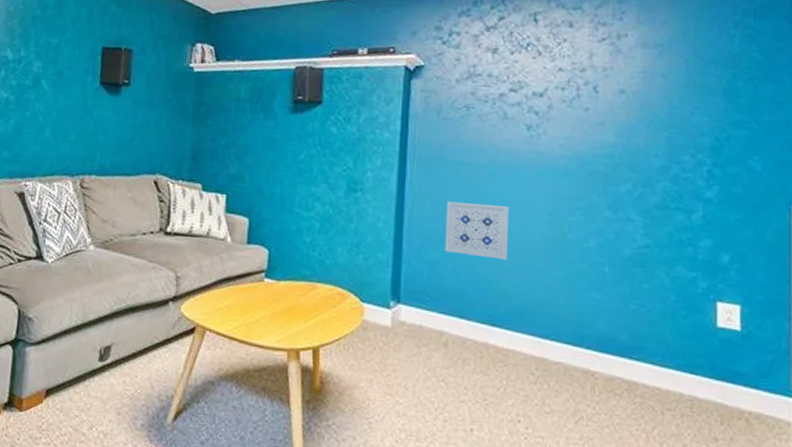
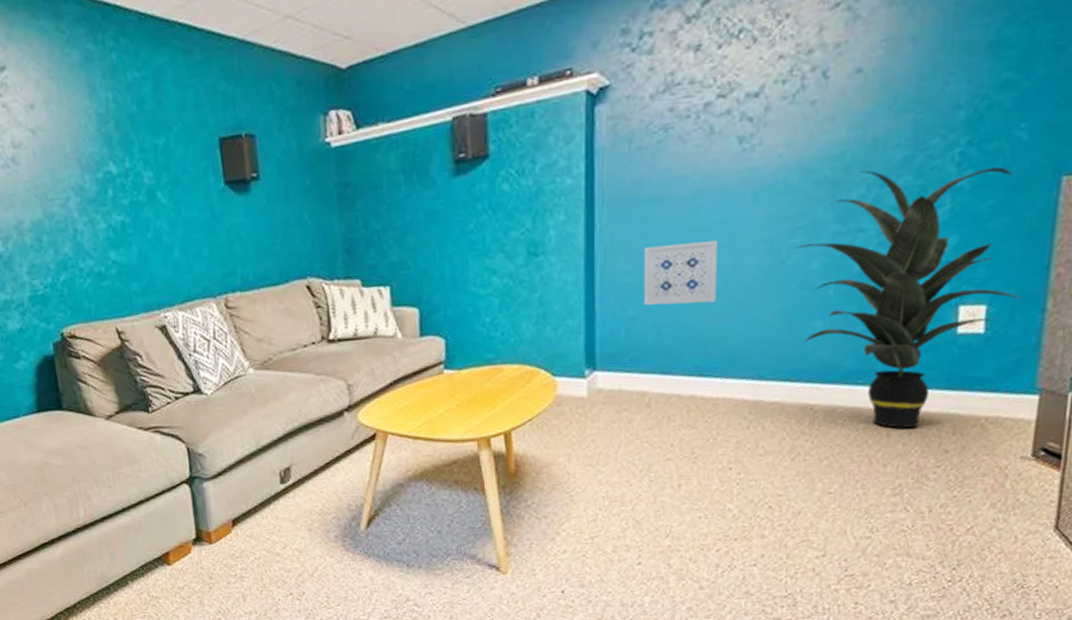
indoor plant: none [573,171,772,410] -> present [794,167,1024,428]

